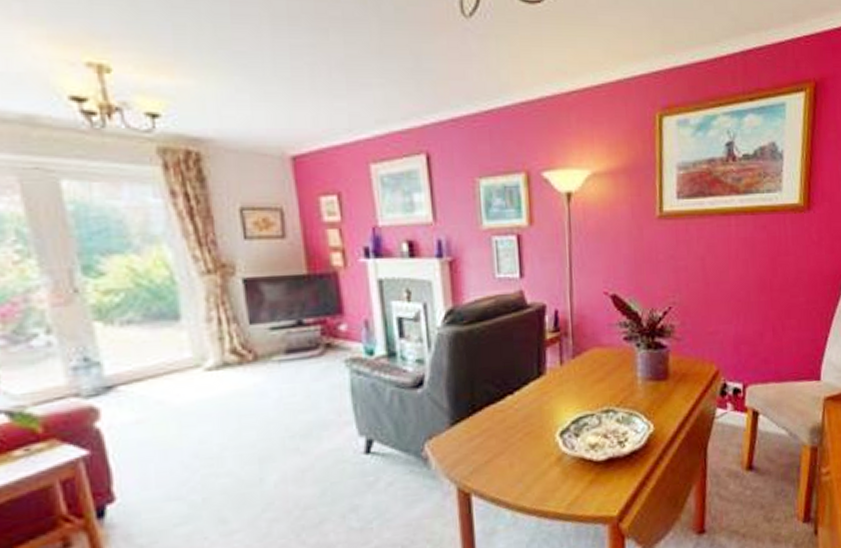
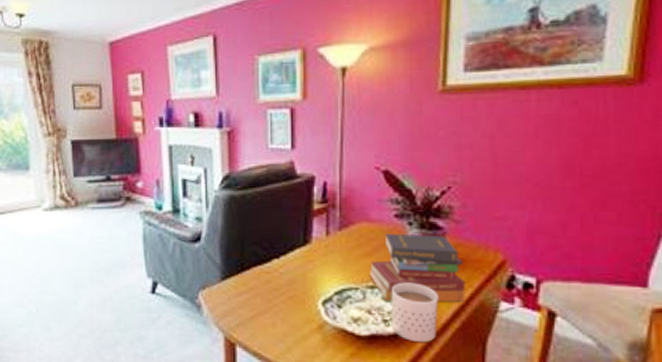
books: none [603,354,688,423] -> present [369,234,465,302]
mug: none [624,401,667,459] -> present [391,282,439,343]

